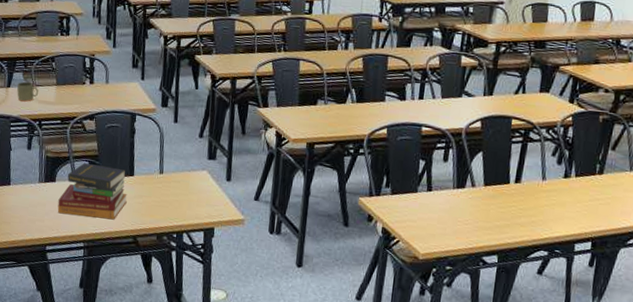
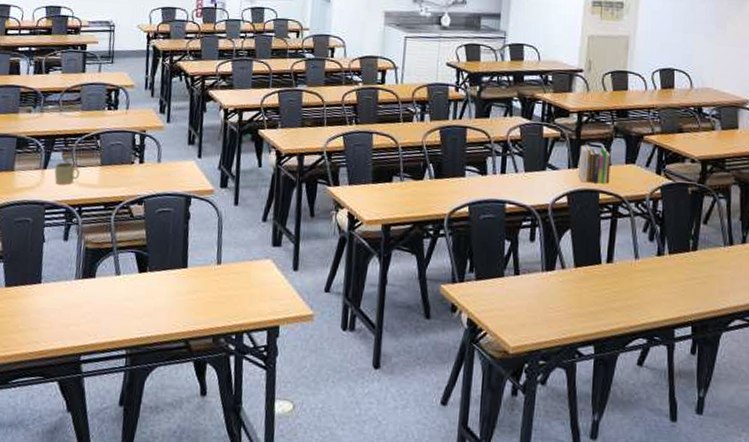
books: present [57,162,127,220] -> none [96,254,179,321]
books: none [493,74,526,111] -> present [578,145,611,184]

